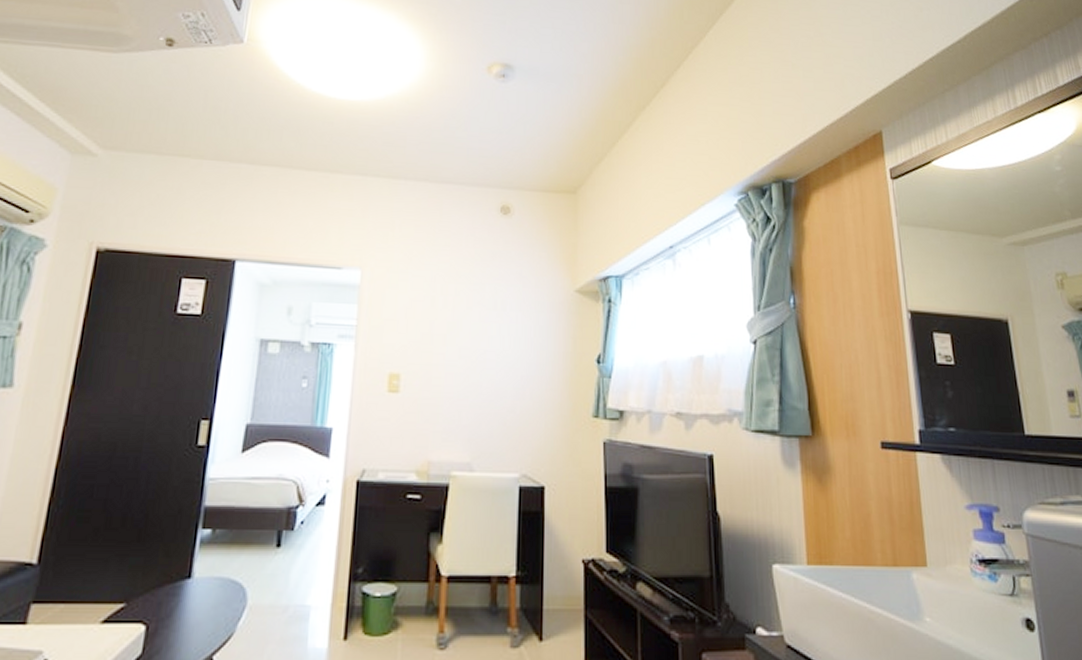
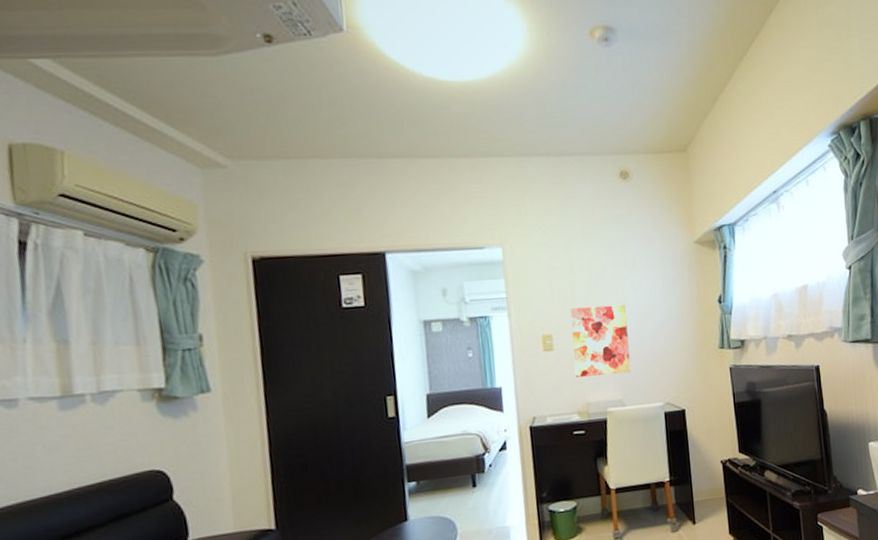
wall art: none [420,347,488,432] -> present [570,305,631,378]

